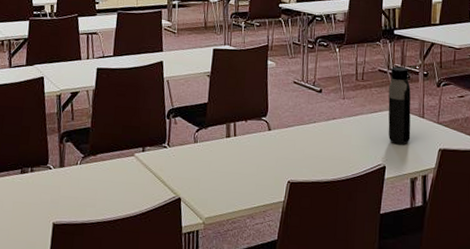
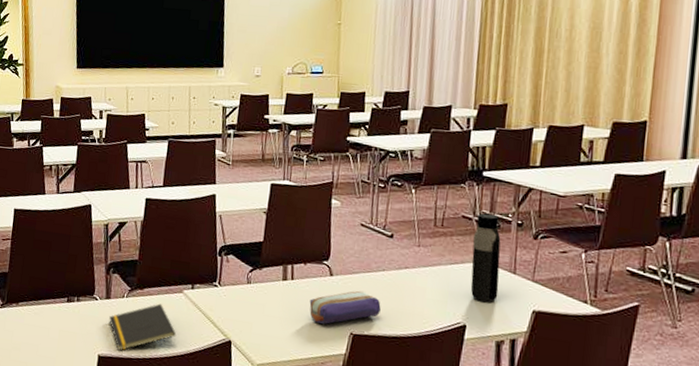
notepad: none [63,168,129,217] -> present [109,303,177,351]
pencil case: none [251,142,314,176] -> present [309,290,381,325]

